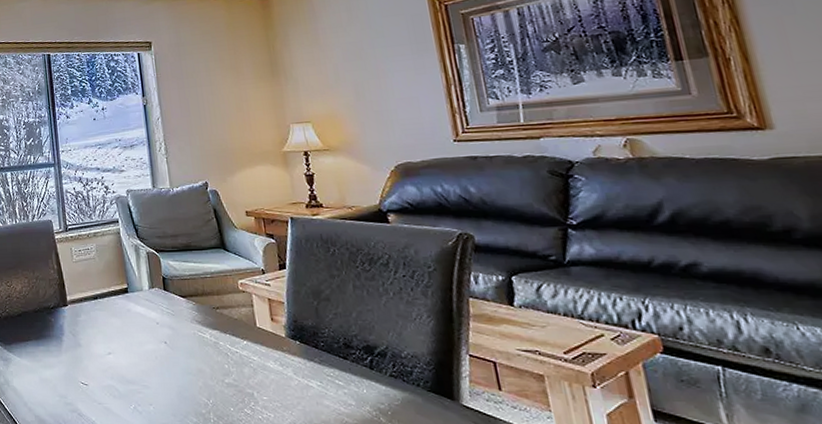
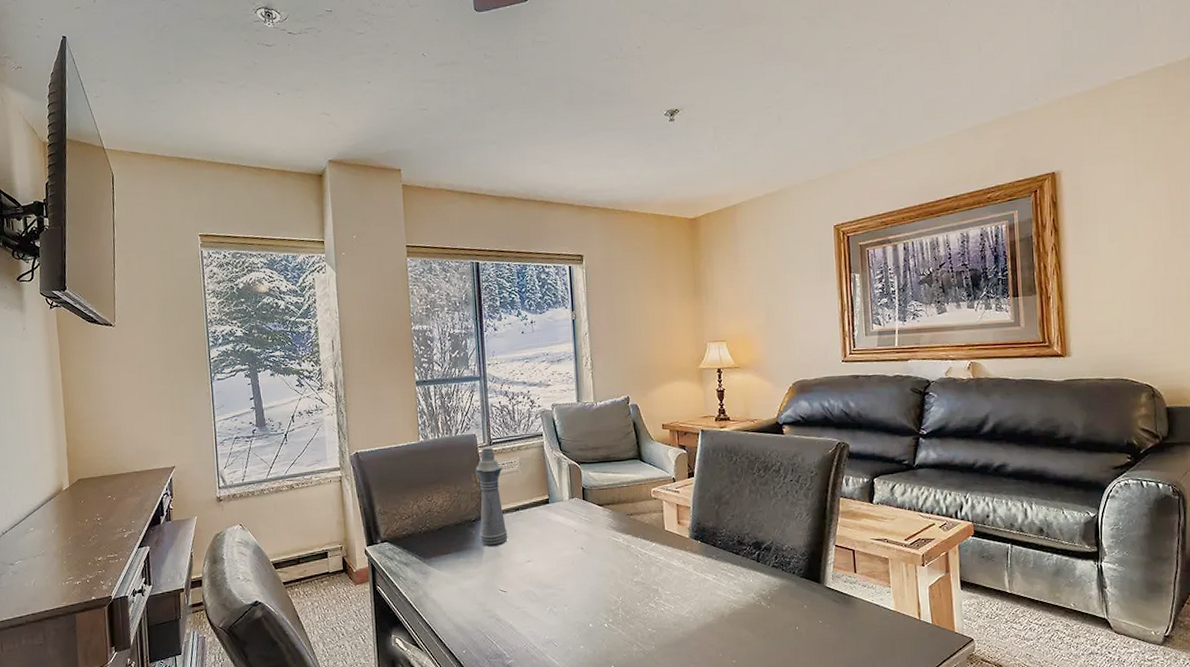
bottle: none [51,234,87,335] -> present [474,448,508,547]

